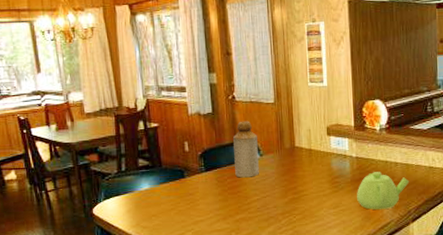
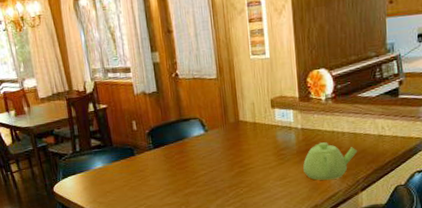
bottle: present [233,120,259,178] -> none [178,97,205,154]

